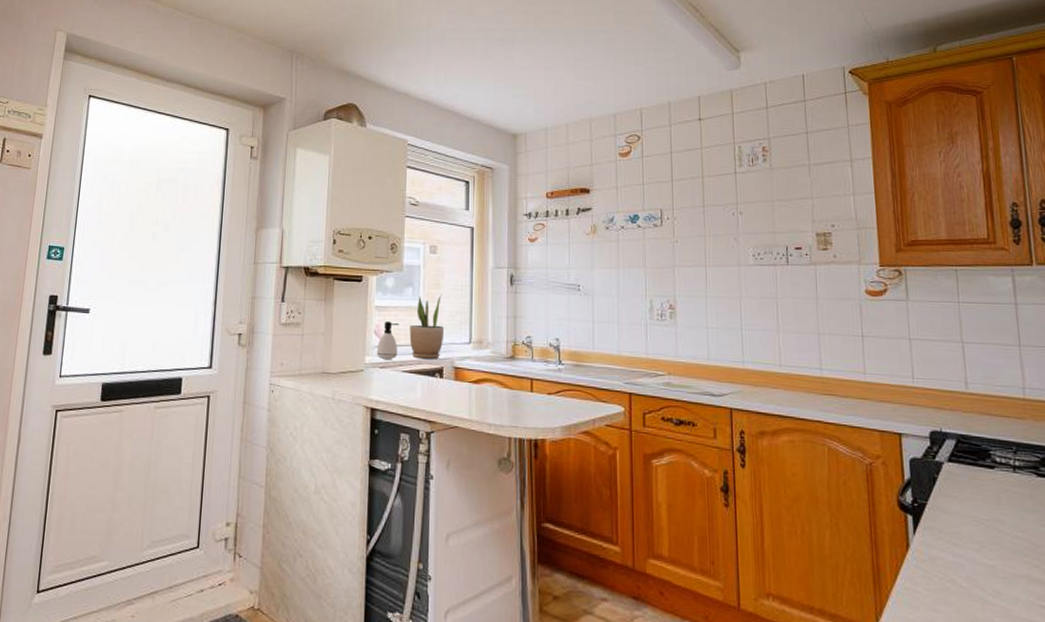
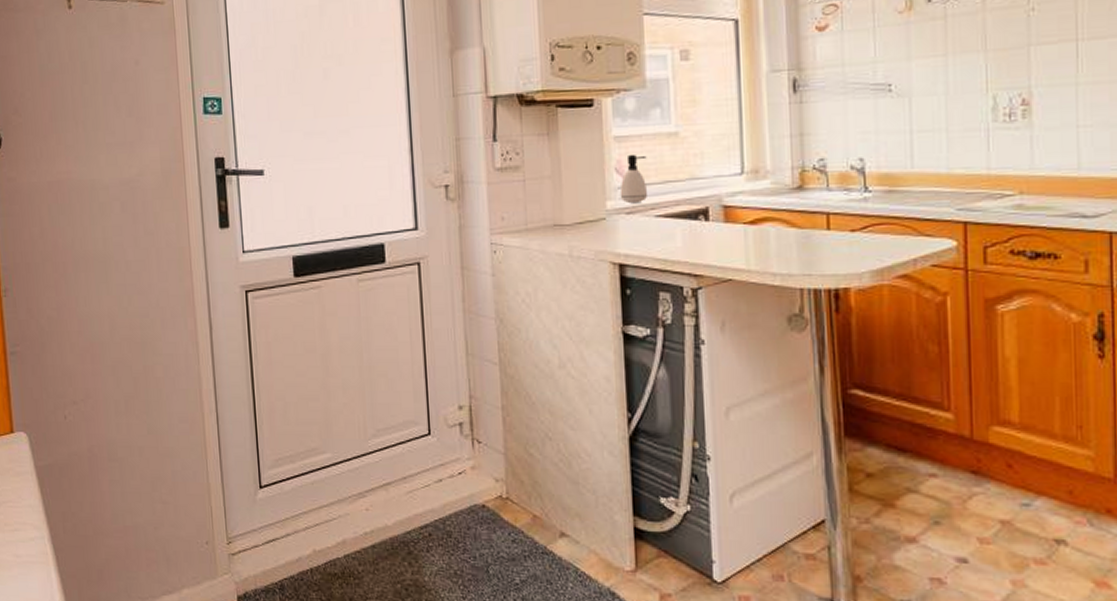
potted plant: present [409,294,445,359] -> none [660,113,707,199]

